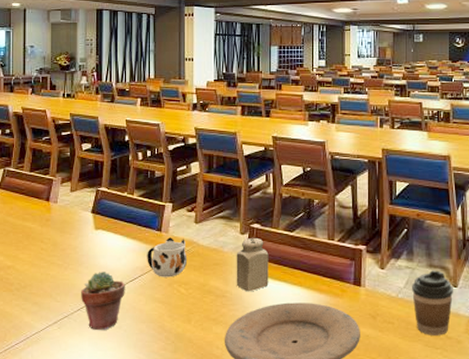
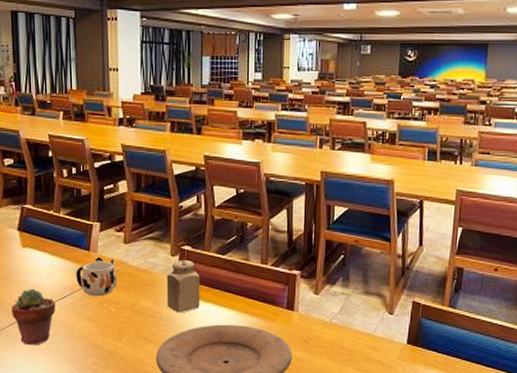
coffee cup: present [411,270,453,336] -> none [345,297,389,361]

